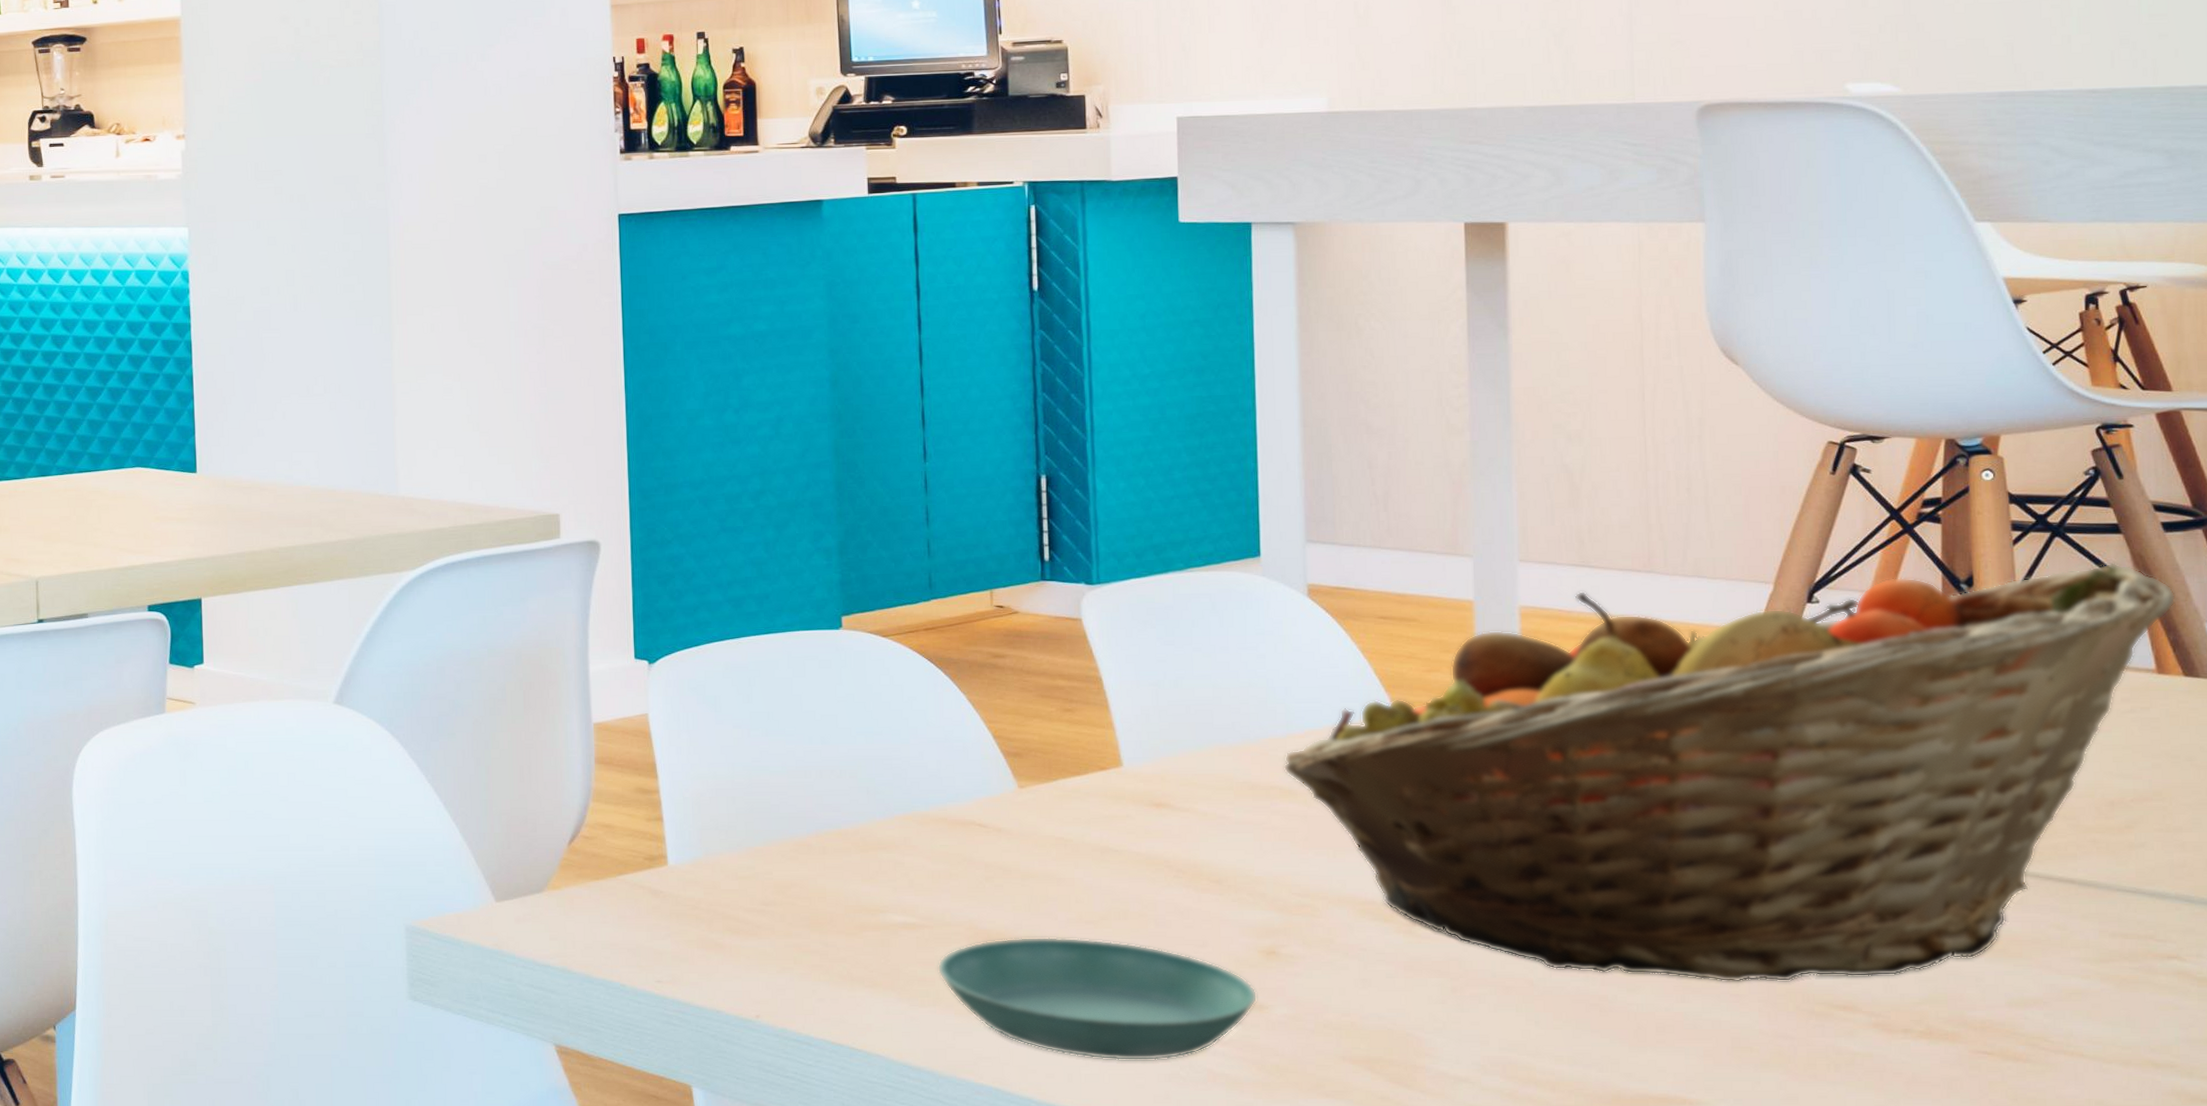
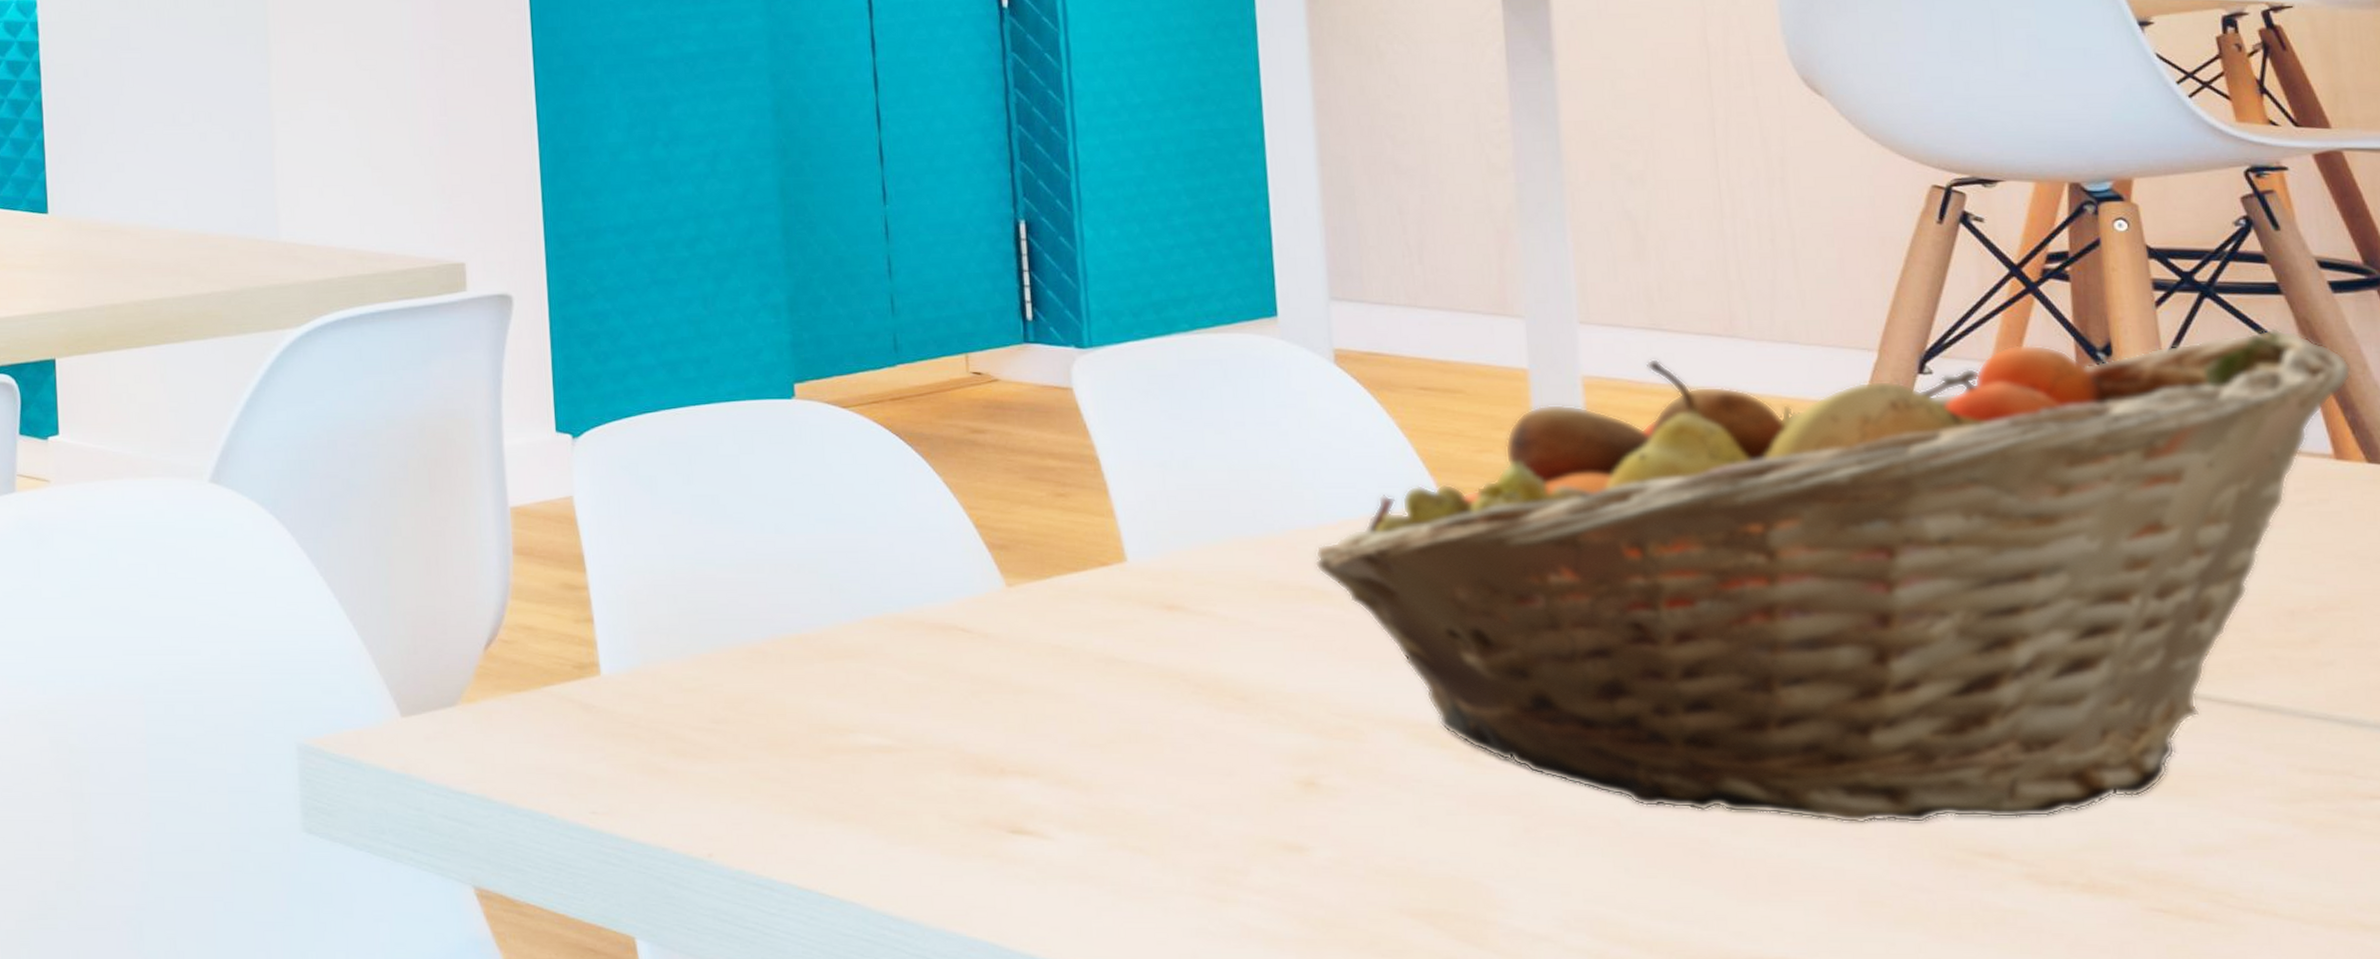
saucer: present [937,936,1258,1061] -> none [918,763,1297,912]

